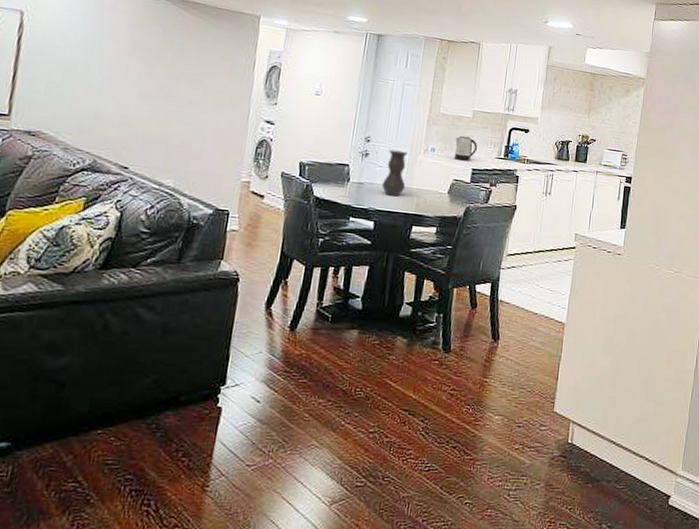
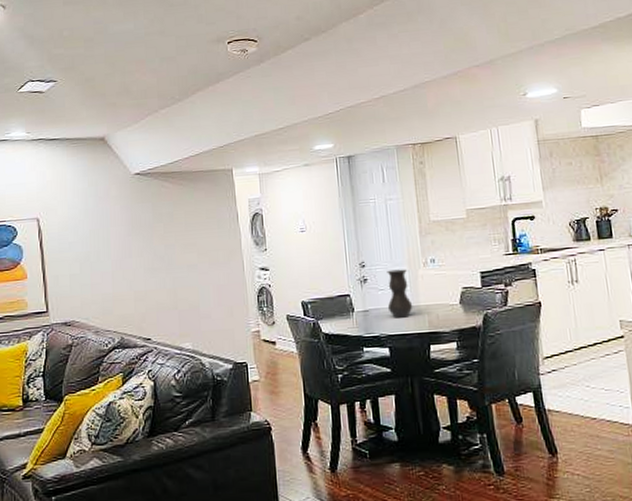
kettle: present [453,135,478,161] -> none [454,238,481,266]

